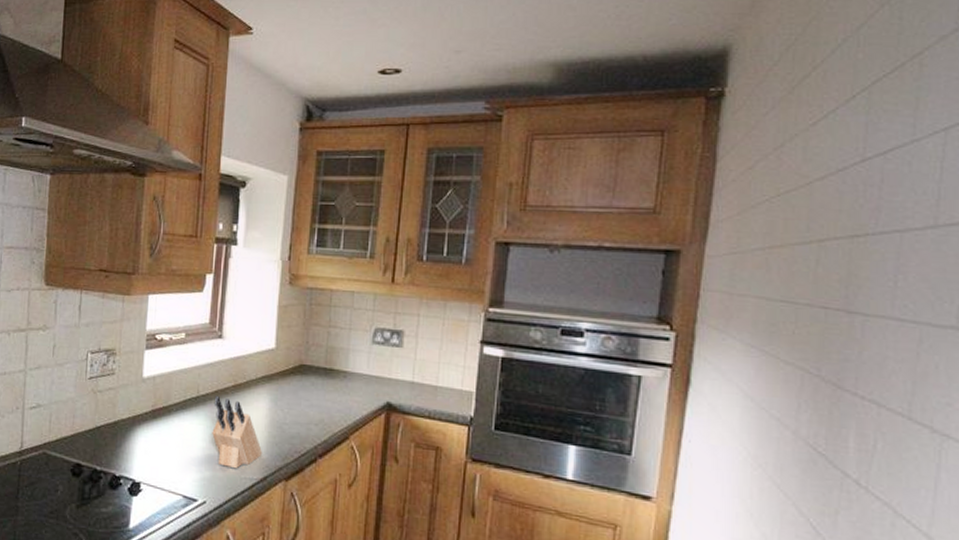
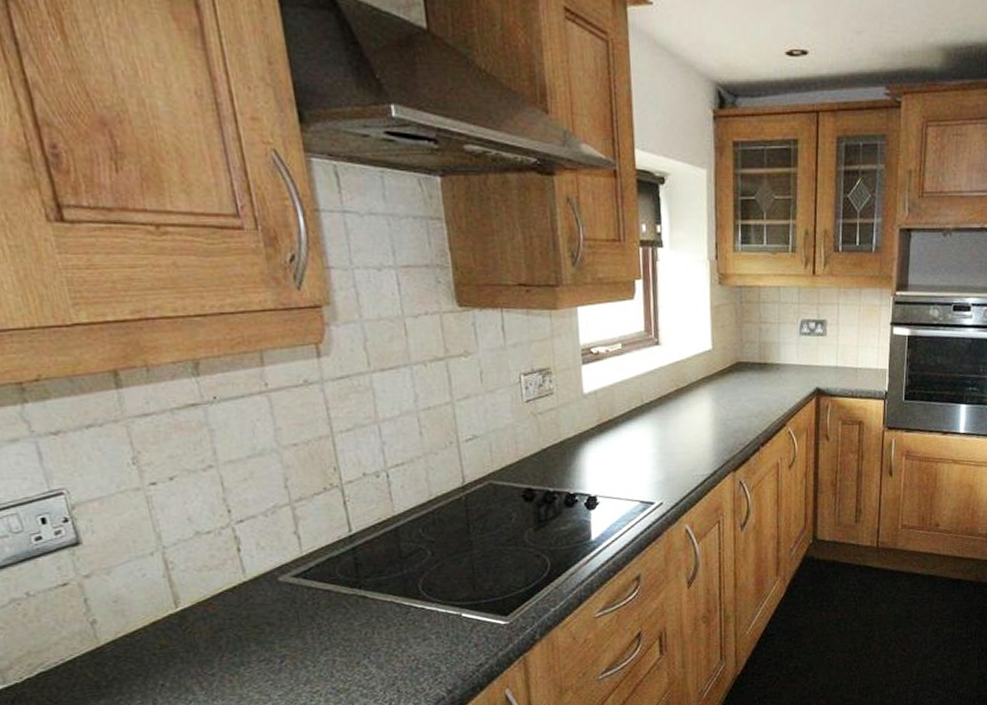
knife block: present [212,395,262,469] -> none [658,402,710,469]

